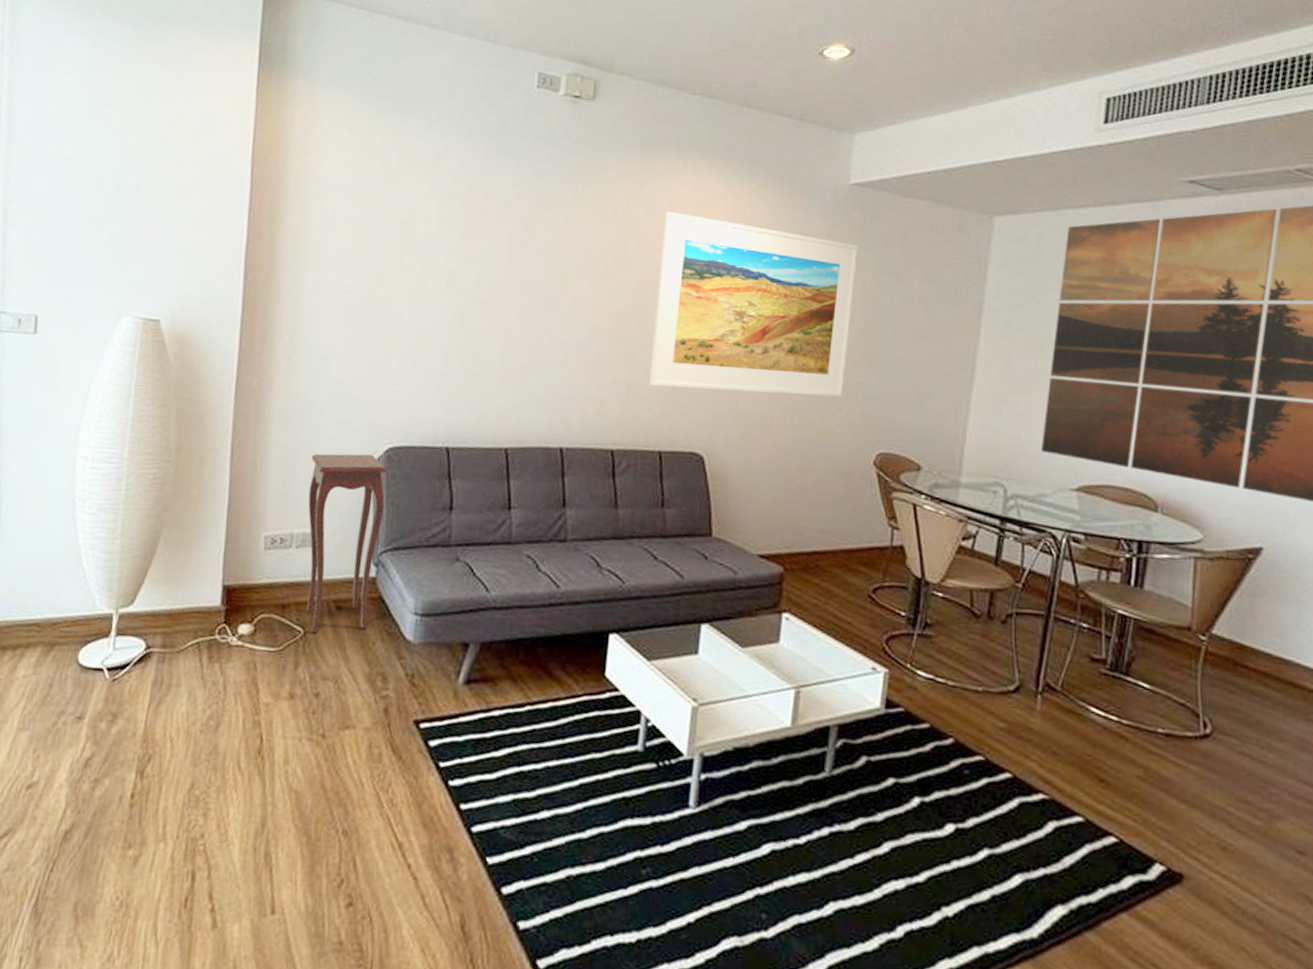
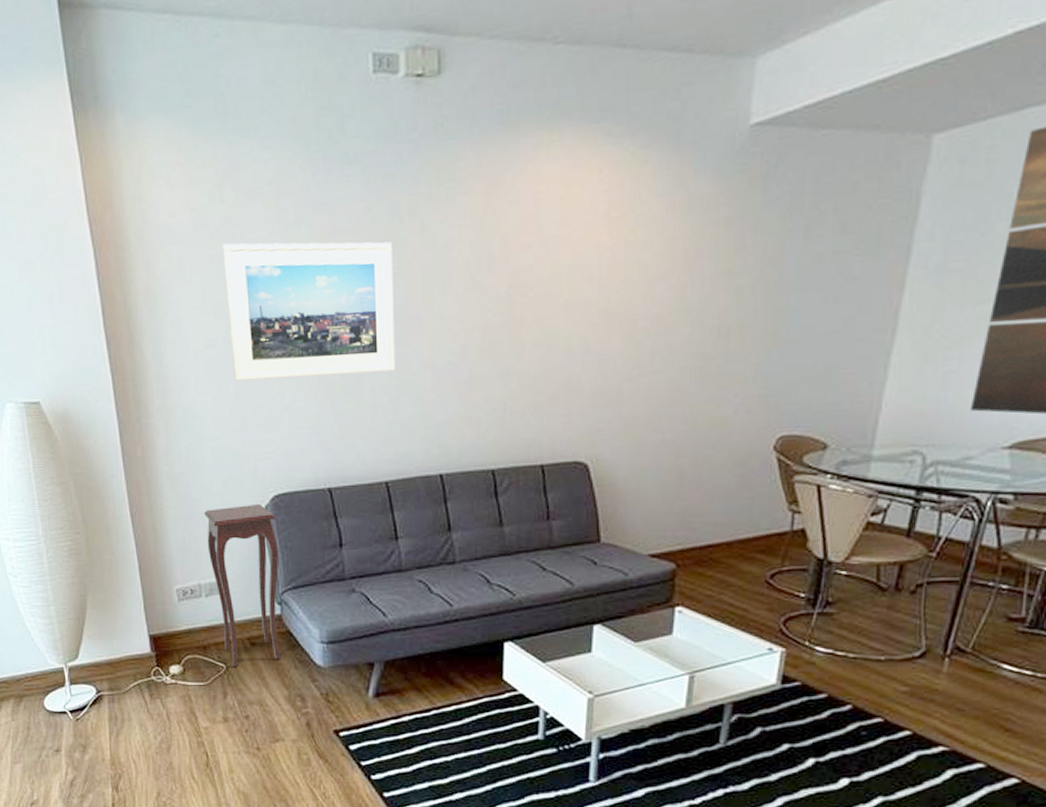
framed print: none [367,202,537,342] -> present [223,242,395,381]
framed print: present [649,211,859,397] -> none [526,198,760,399]

